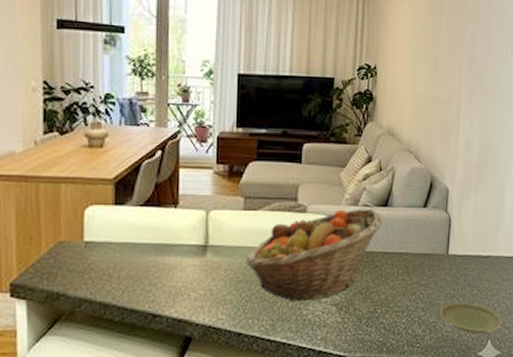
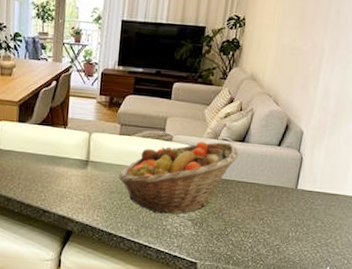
plate: present [440,303,502,333] -> none [284,231,342,260]

